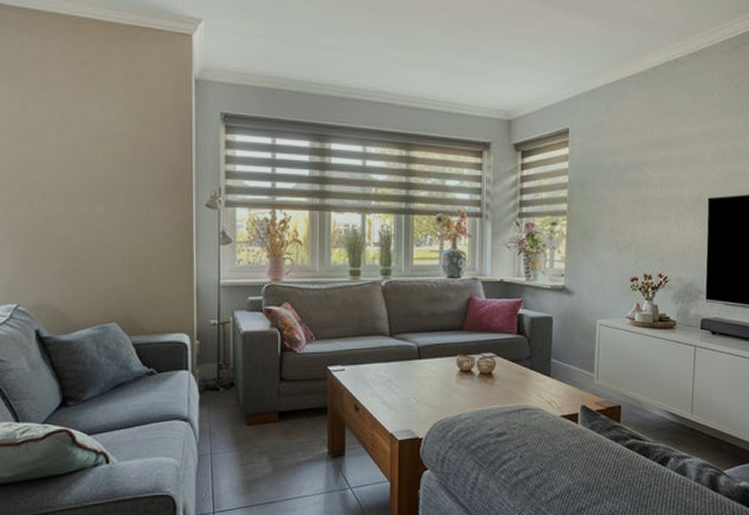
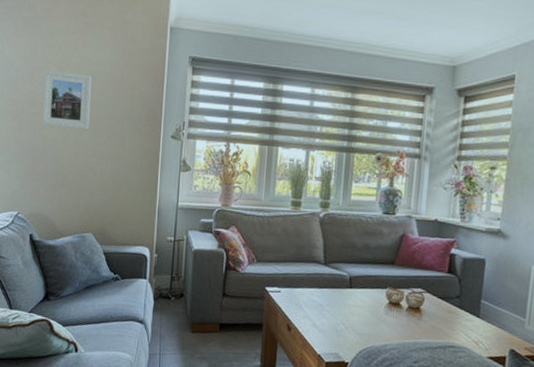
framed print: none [37,131,102,202] -> present [41,70,91,130]

